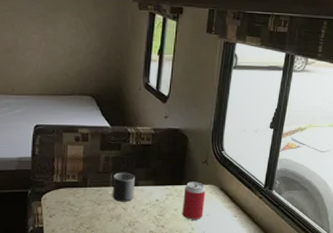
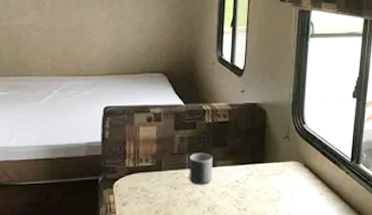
beverage can: present [182,182,206,220] -> none [265,159,289,201]

